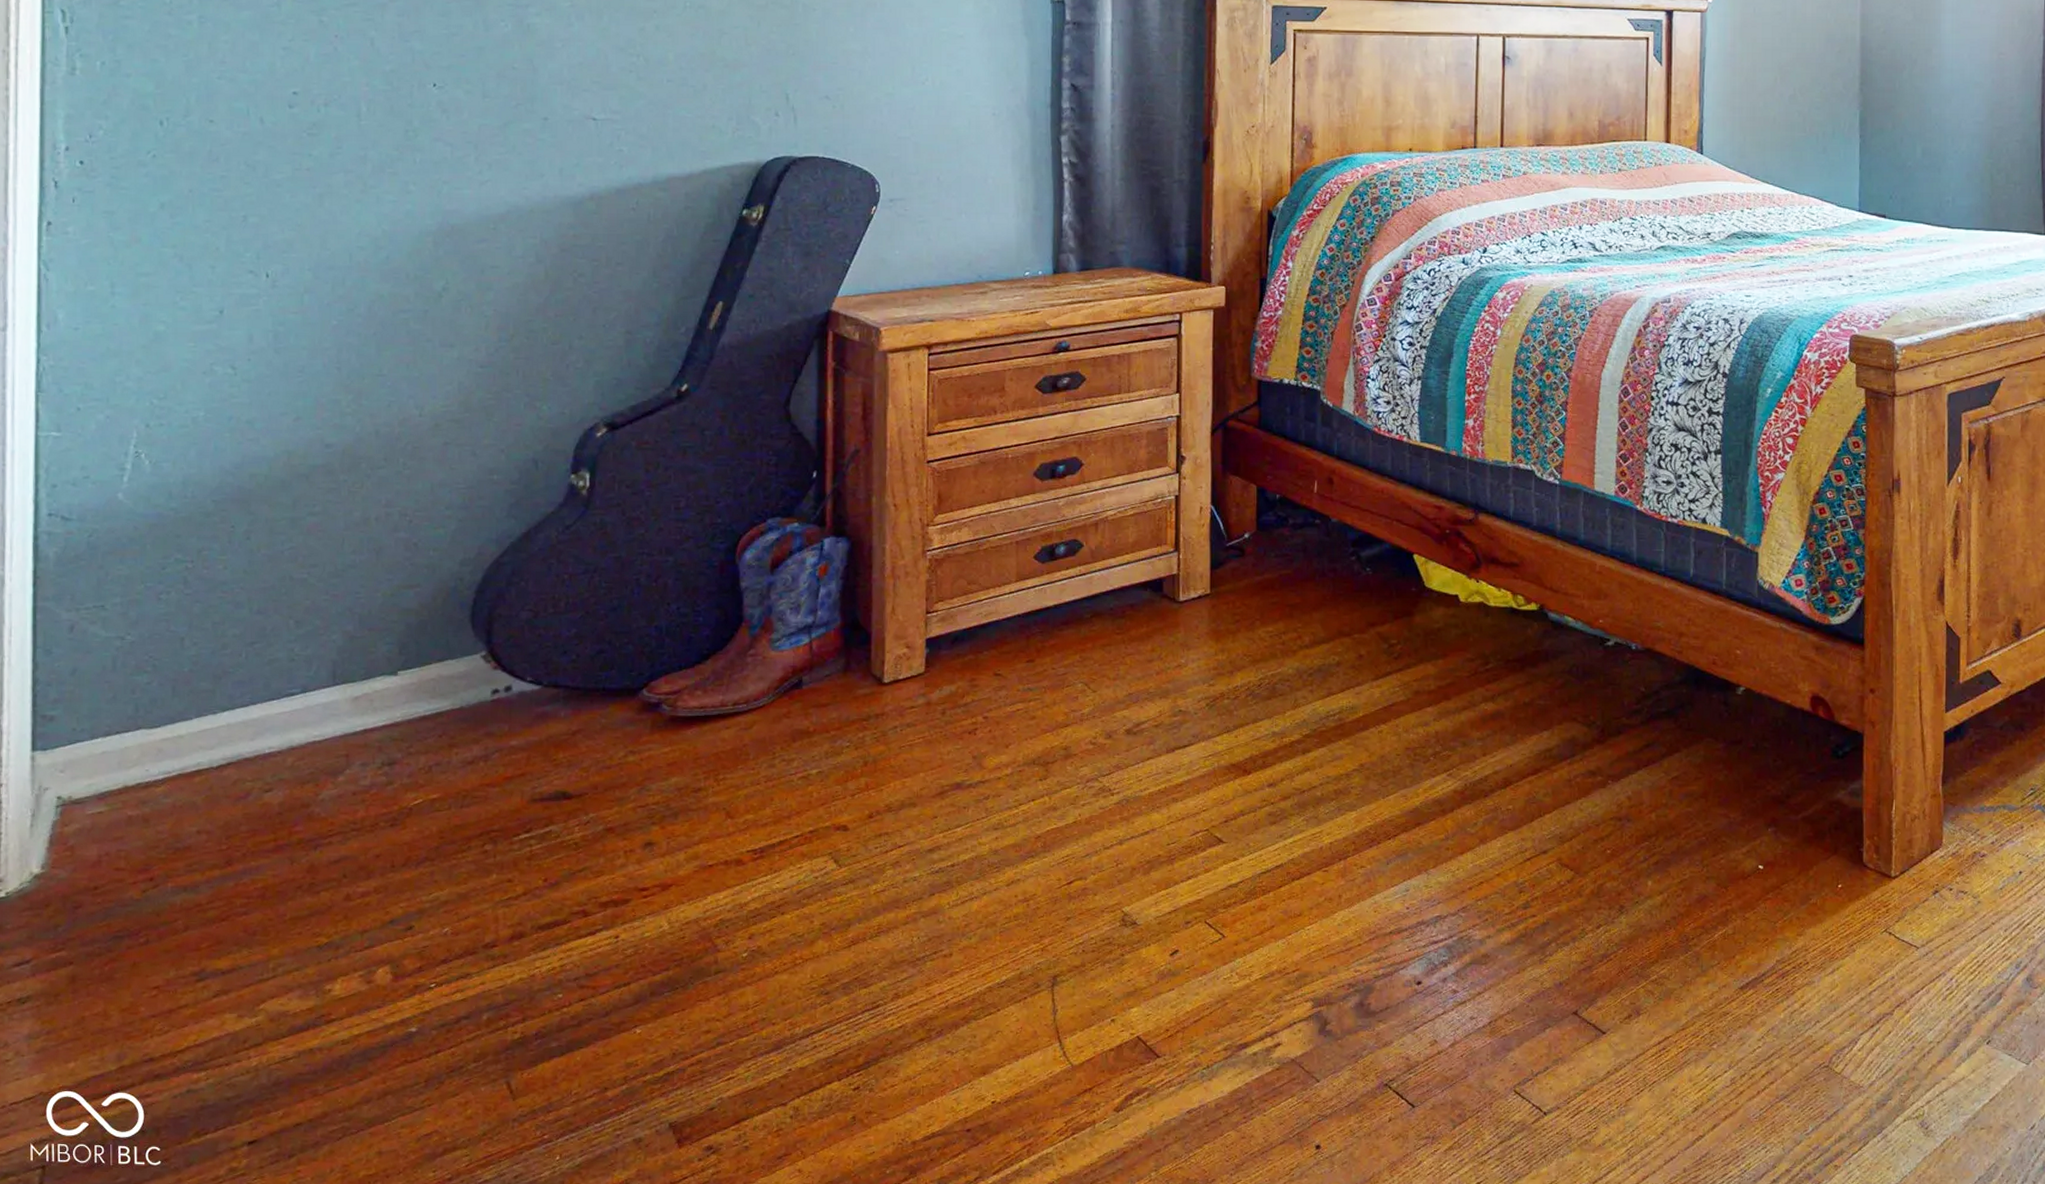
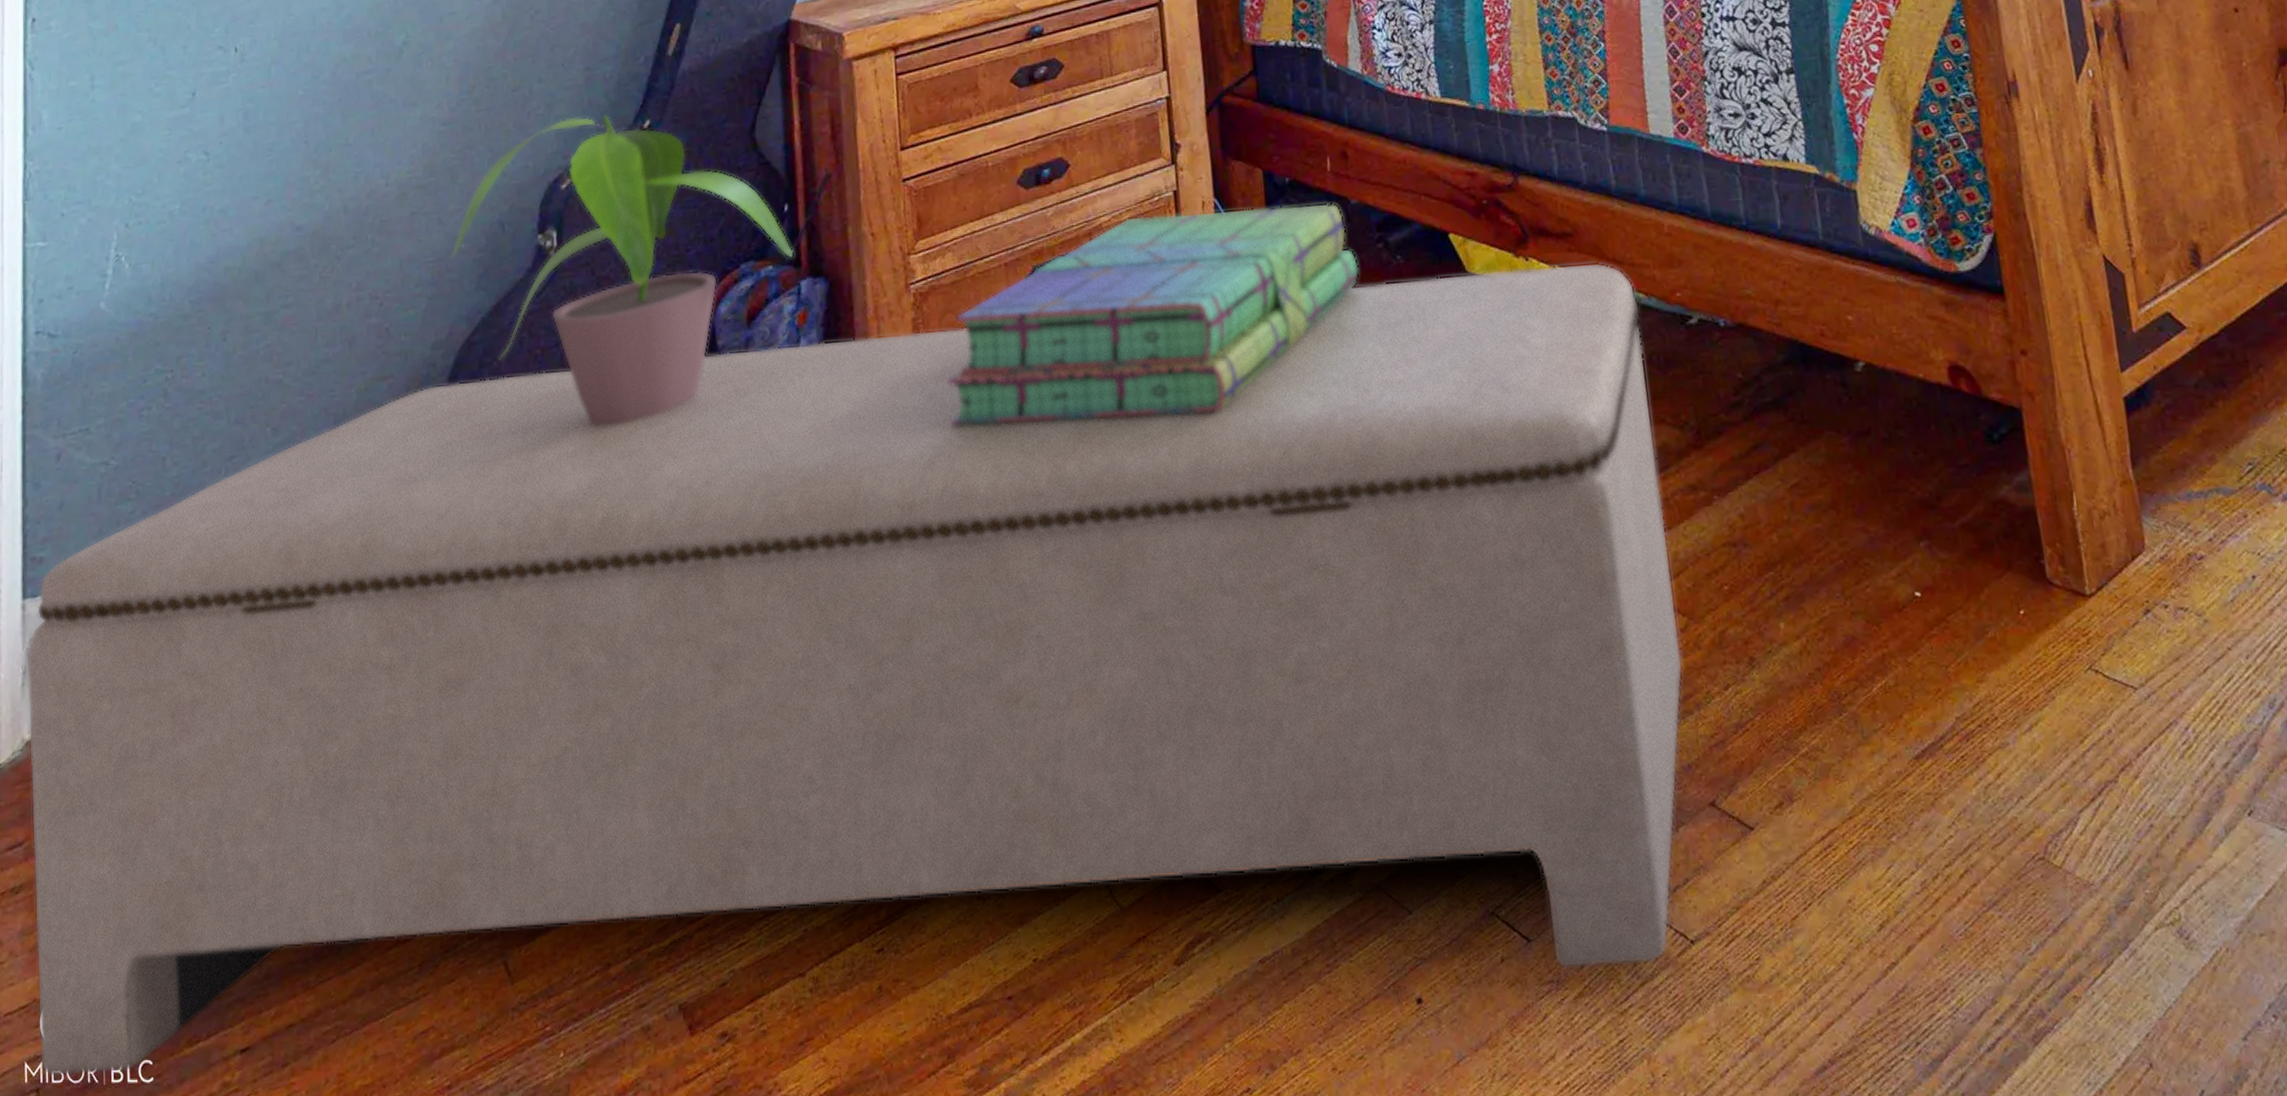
bench: none [36,587,1568,1157] -> present [27,262,1684,1077]
potted plant: none [483,374,819,646] -> present [451,114,794,425]
stack of books: none [955,514,1333,681] -> present [948,202,1360,426]

